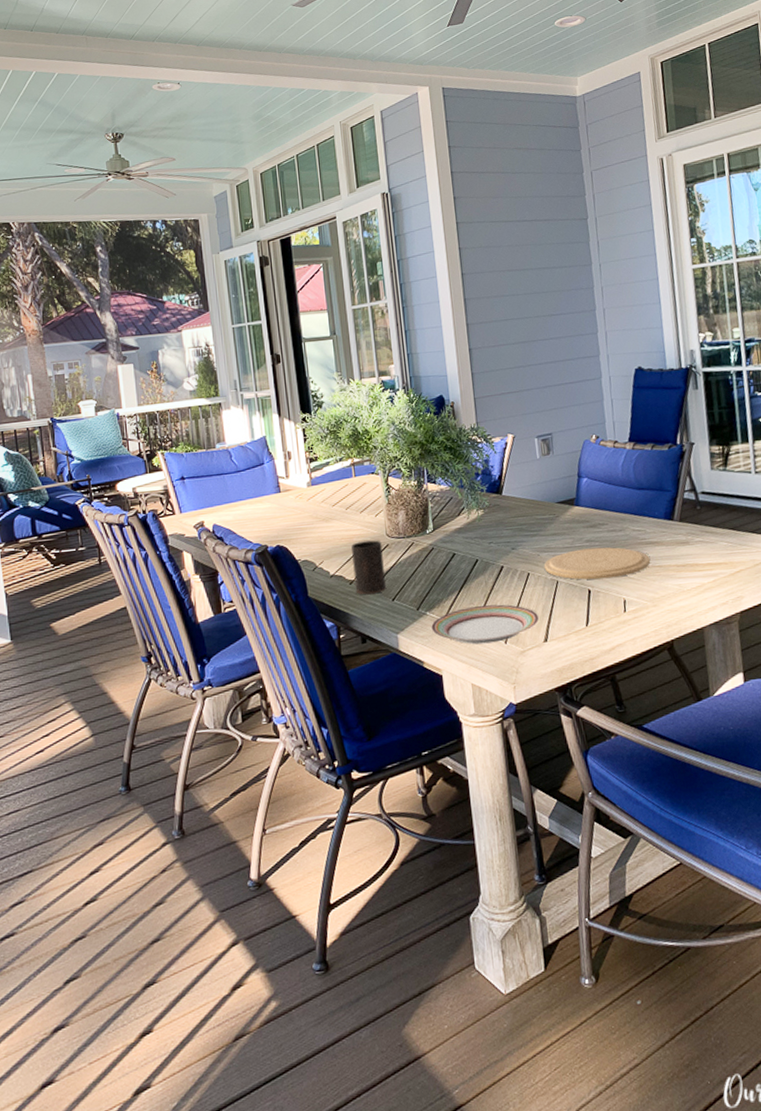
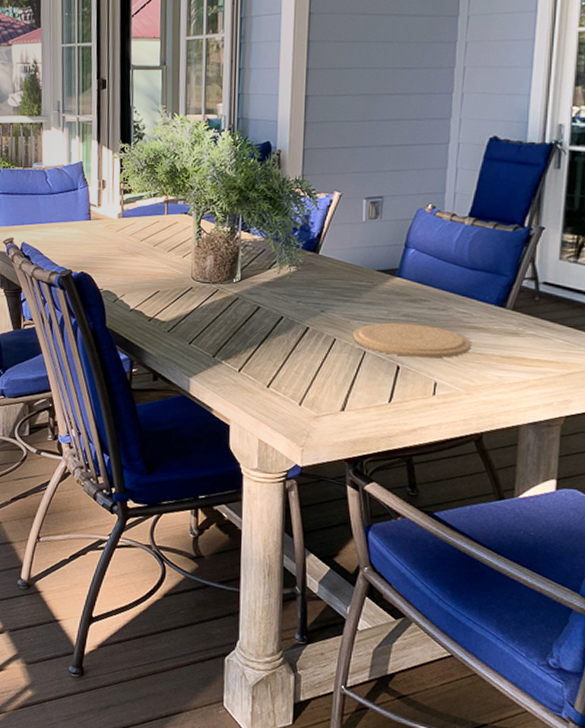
cup: present [351,540,387,595] -> none [153,280,186,335]
plate: present [431,604,540,645] -> none [225,363,340,403]

